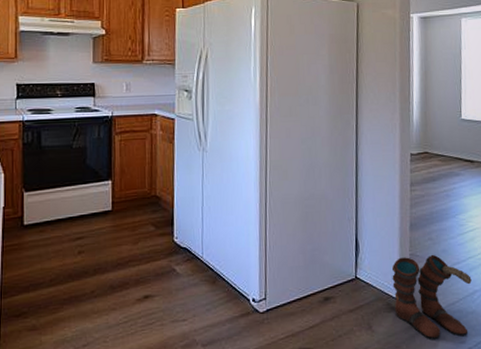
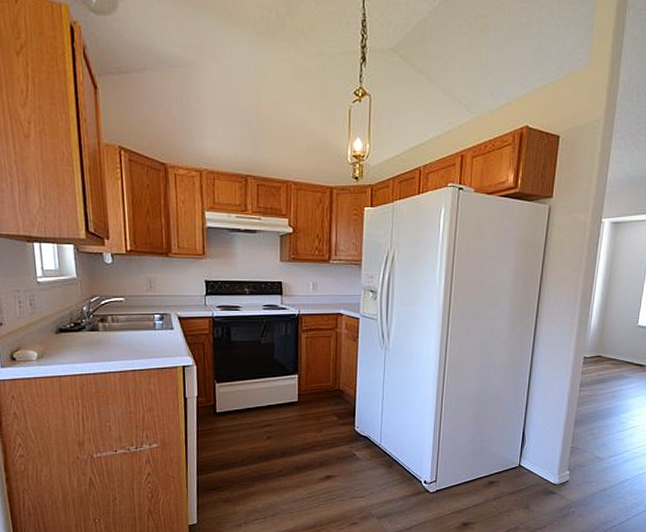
boots: present [391,254,472,339] -> none [551,447,625,518]

